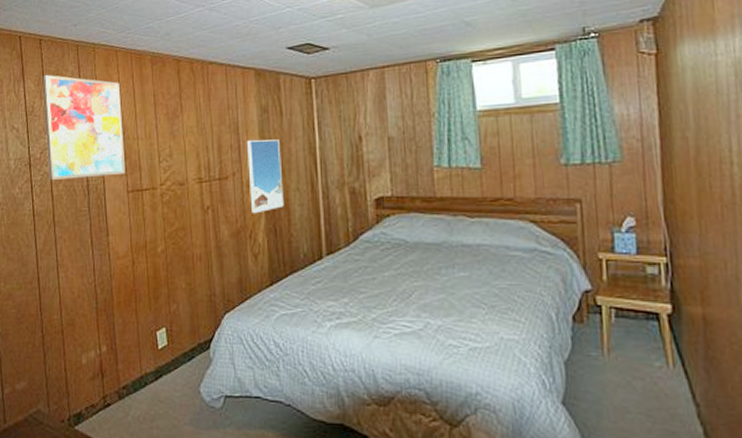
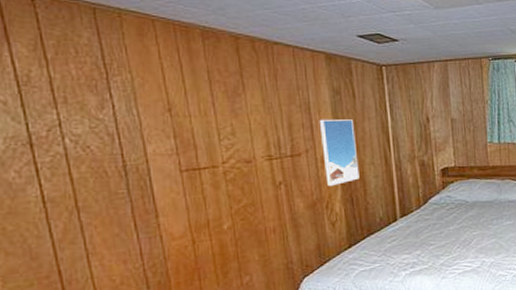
wall art: present [42,74,126,181] -> none [40,38,176,162]

